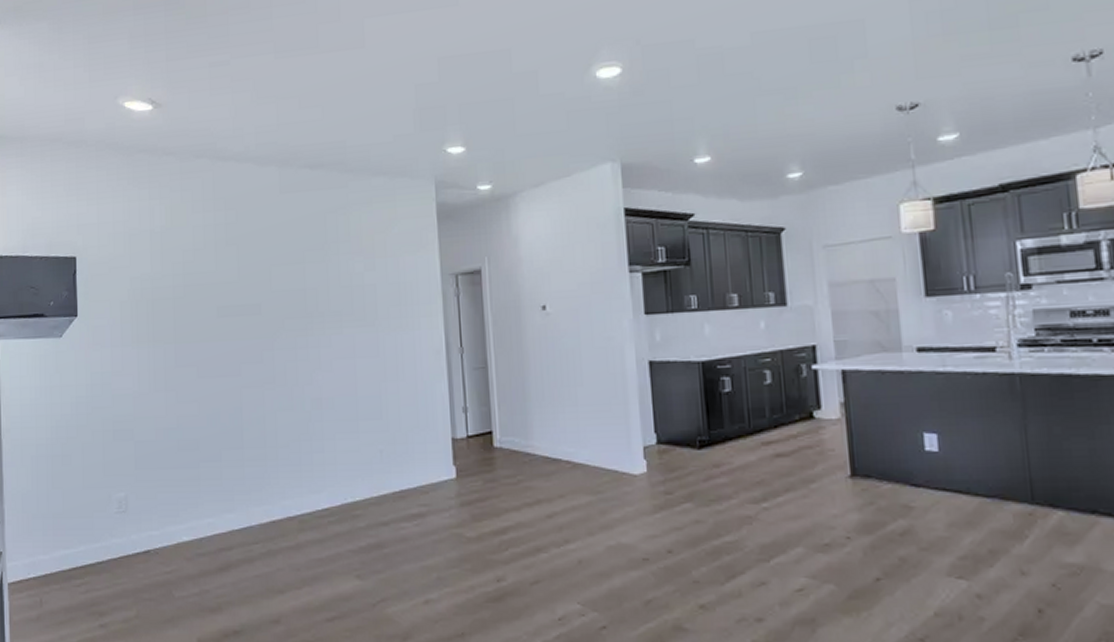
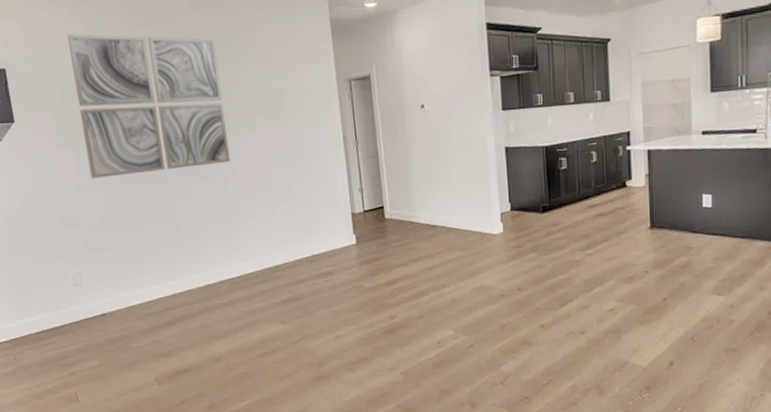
wall art: none [145,219,311,384] -> present [68,34,231,179]

